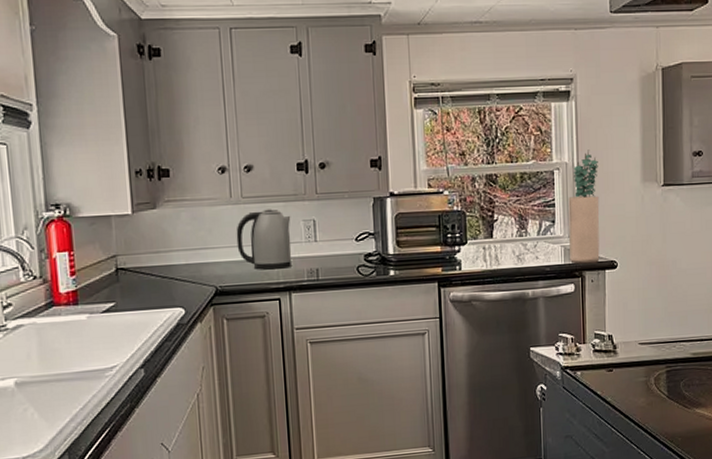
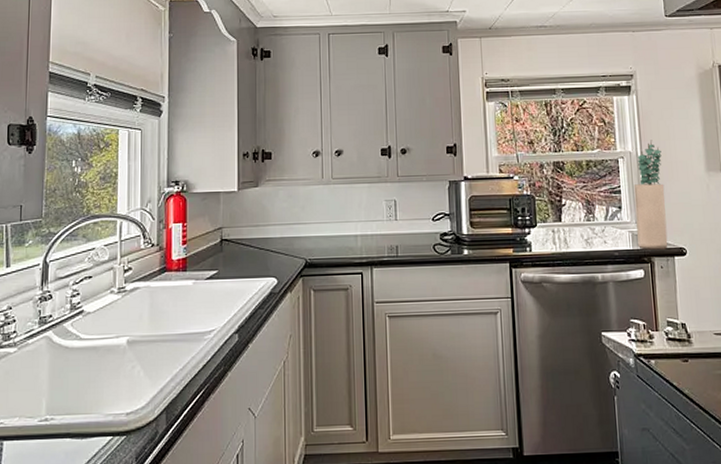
kettle: present [236,209,292,270] -> none [325,189,375,245]

